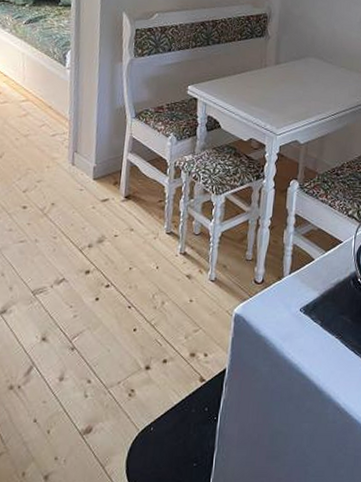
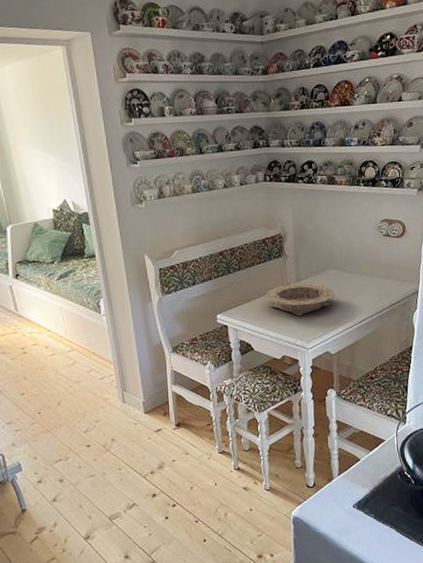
bowl: none [241,65,313,100] -> present [266,283,335,317]

